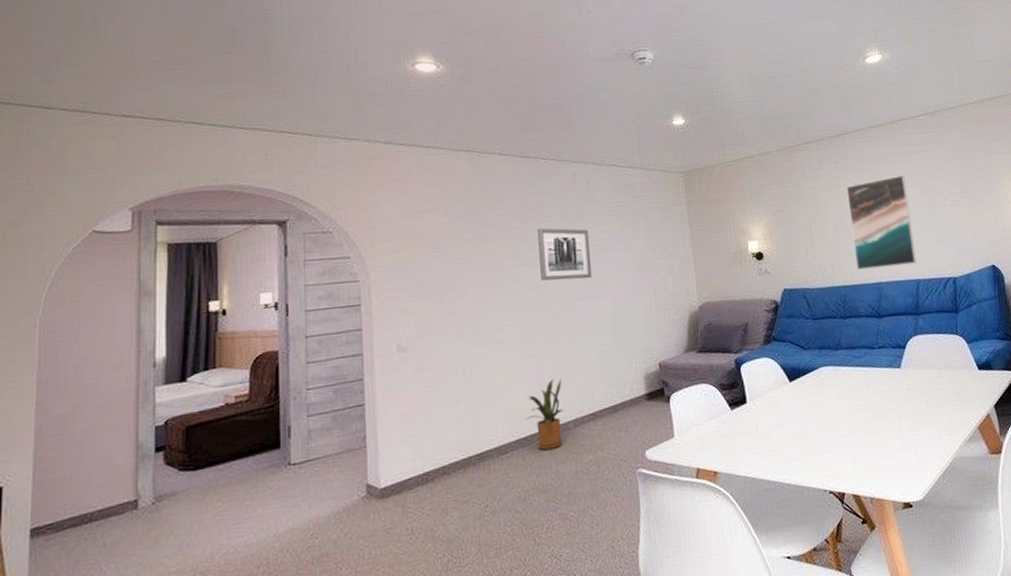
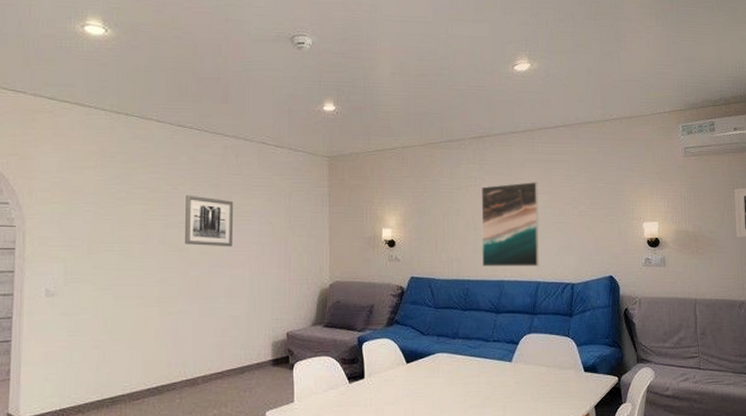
house plant: present [526,378,565,450] -> none [159,336,195,400]

